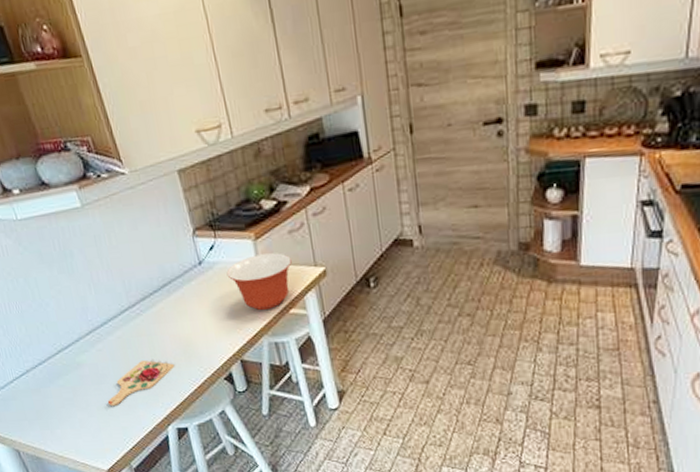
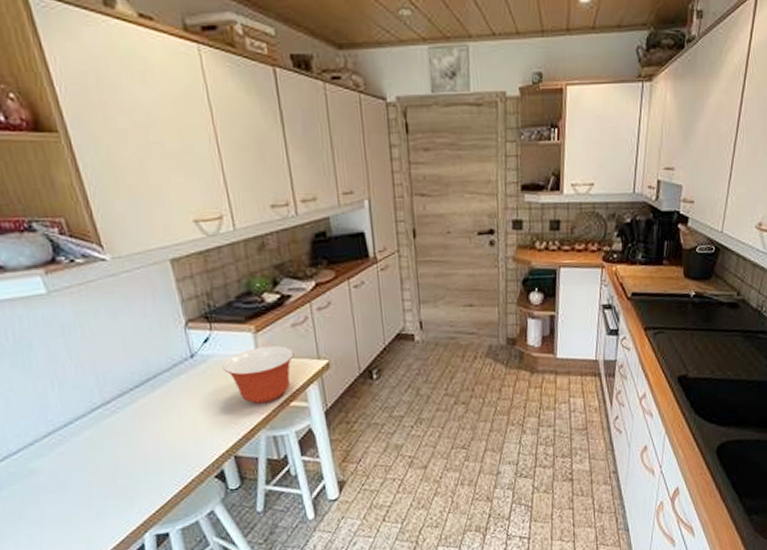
cutting board: present [107,359,175,406] -> none [67,460,157,516]

